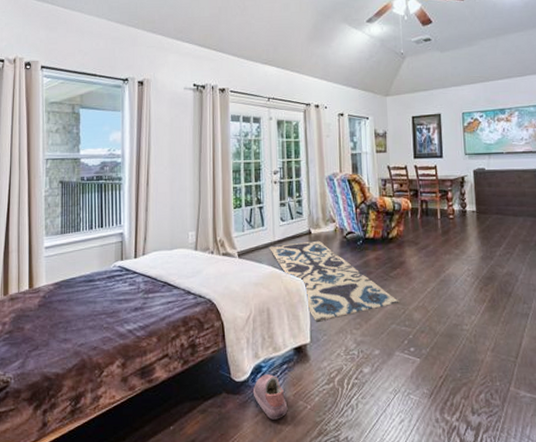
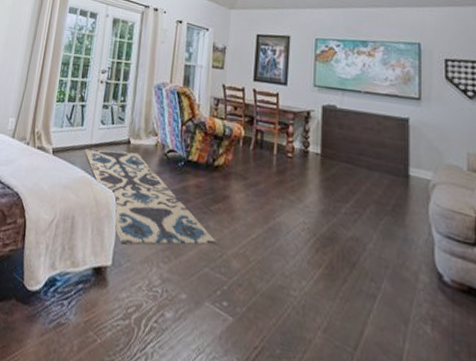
shoe: present [253,374,288,420] -> none [43,289,77,346]

